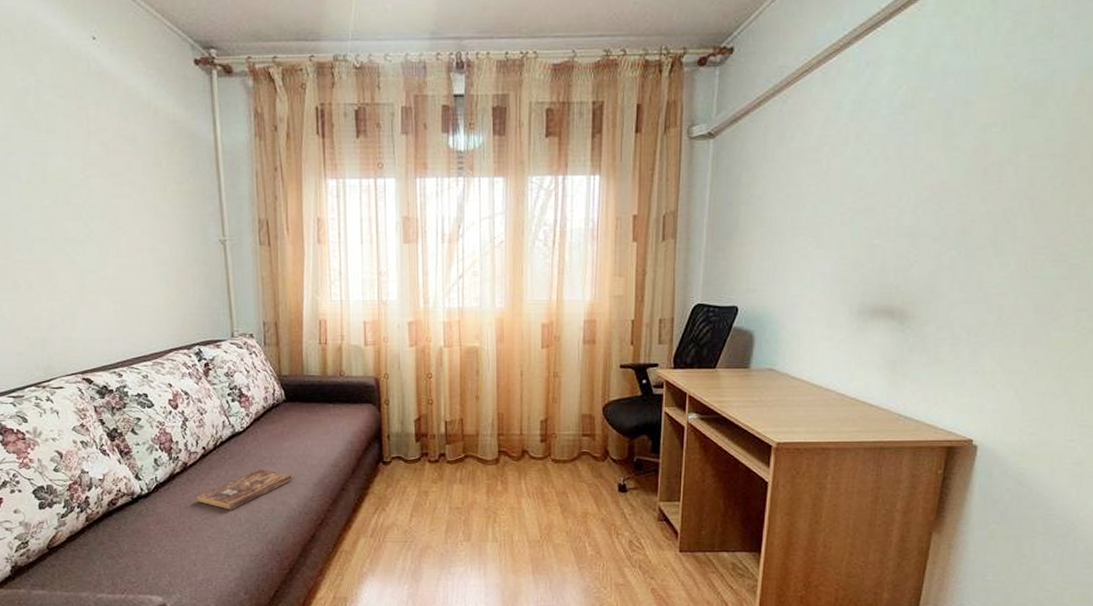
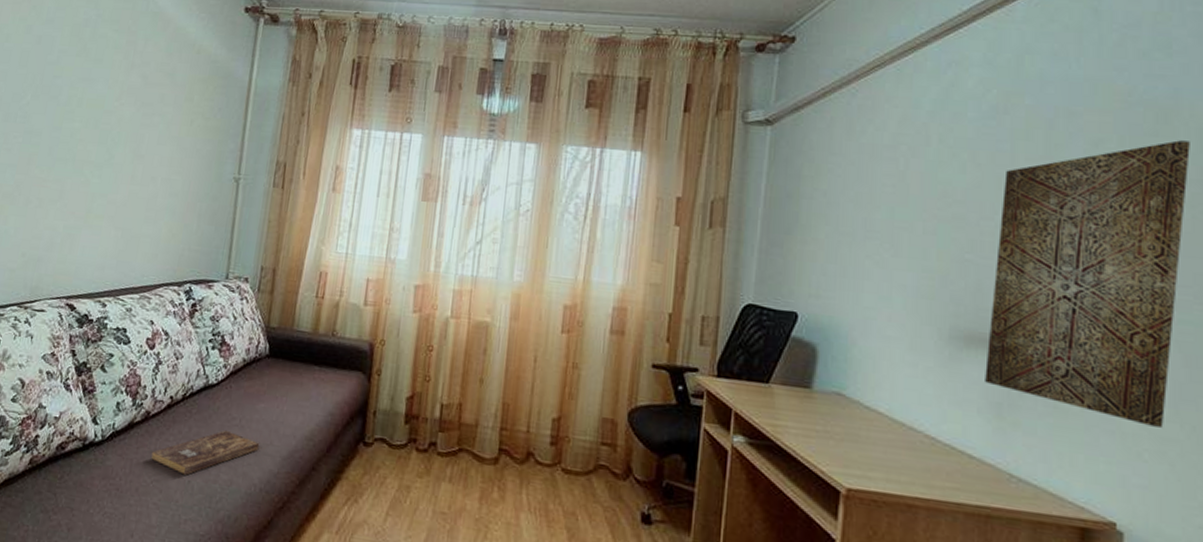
wall art: none [884,119,1058,363] -> present [985,140,1190,428]

